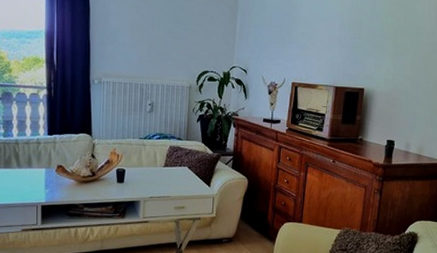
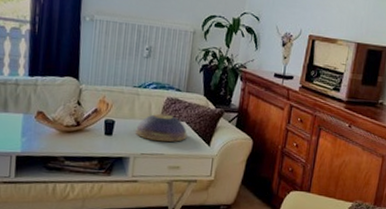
decorative bowl: none [144,160,189,186] -> present [136,113,187,142]

